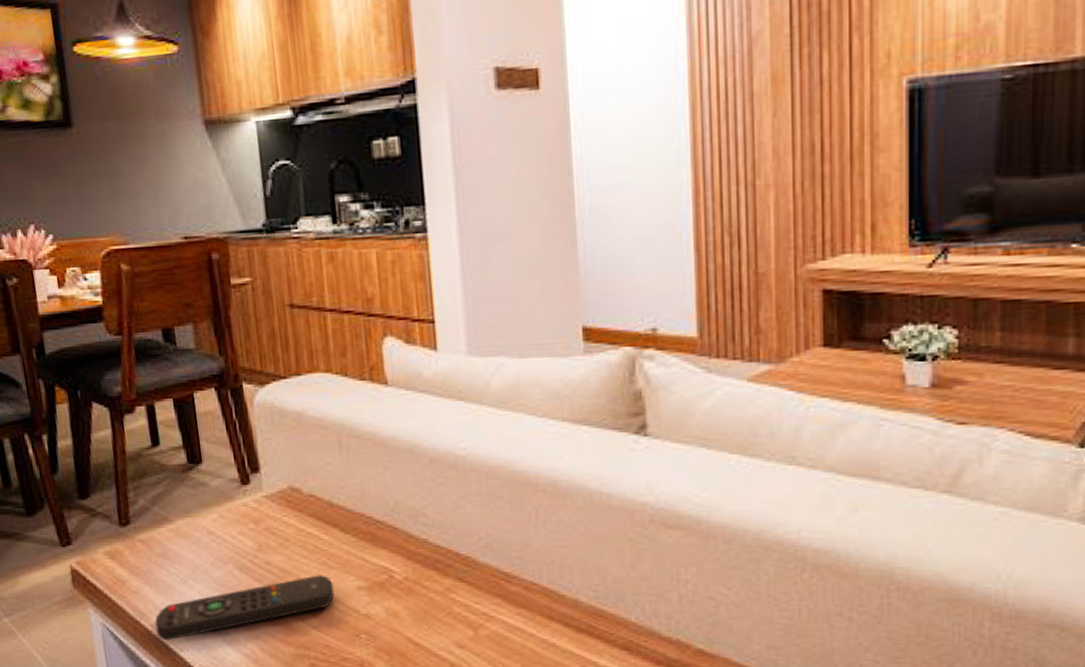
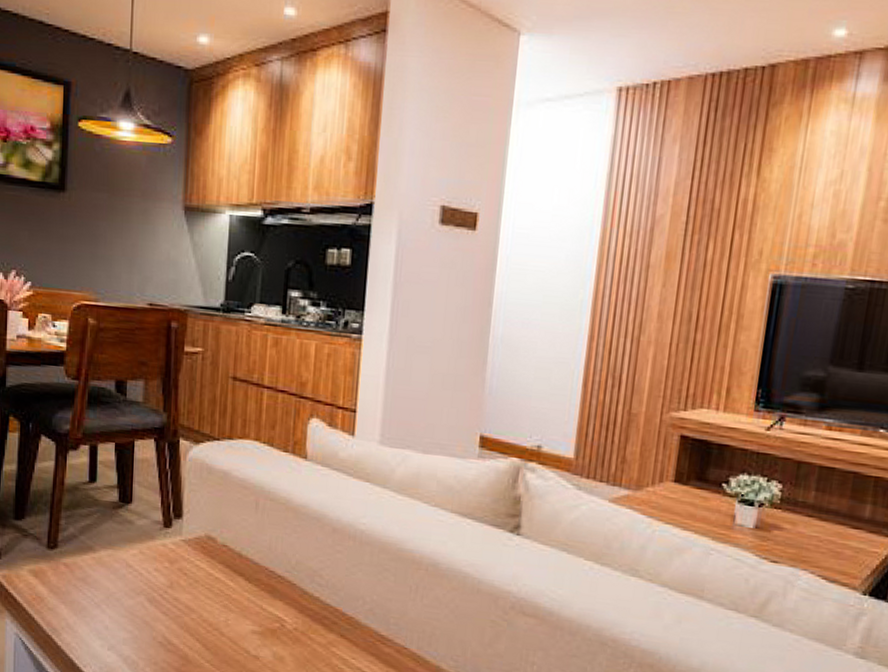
remote control: present [155,575,335,641] -> none [65,615,231,657]

